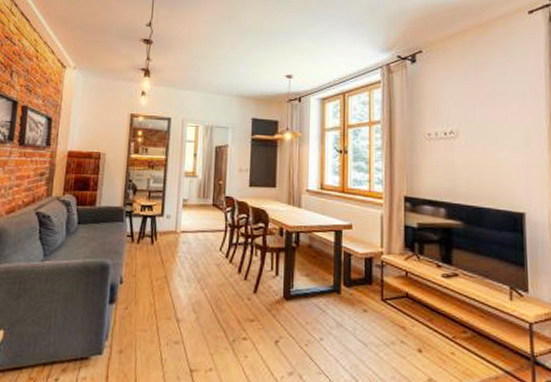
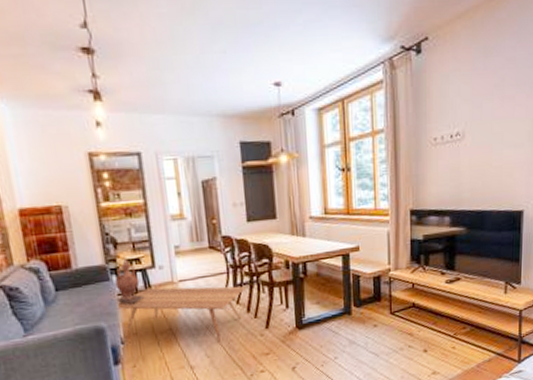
coffee table: none [123,234,240,298] -> present [116,286,245,341]
lidded ewer: none [125,205,148,247] -> present [114,259,143,306]

